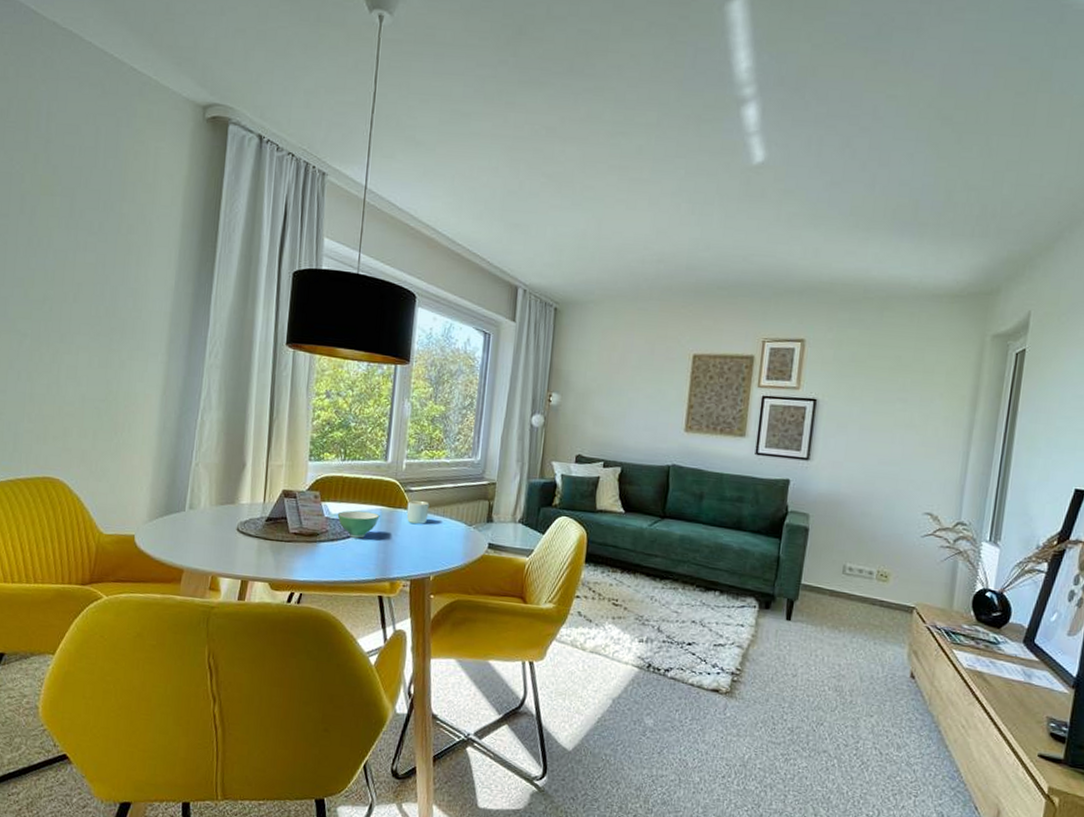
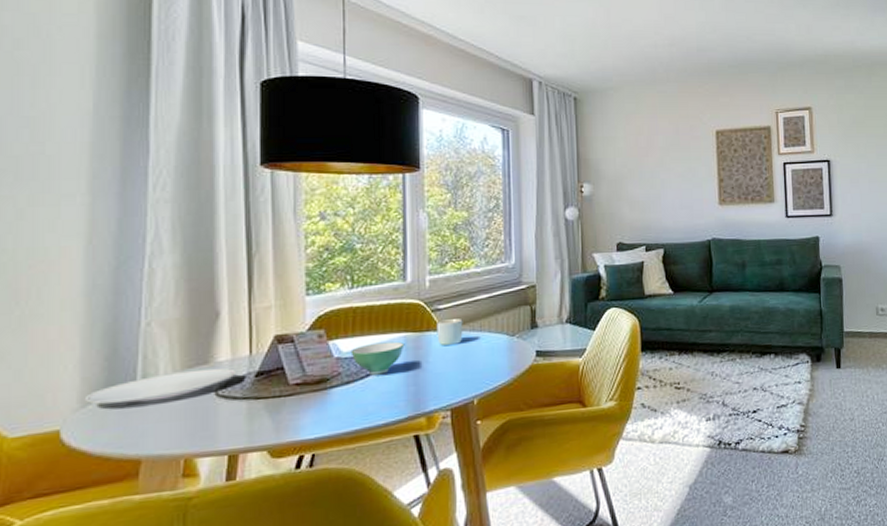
plate: none [151,506,253,526] -> present [84,368,236,405]

